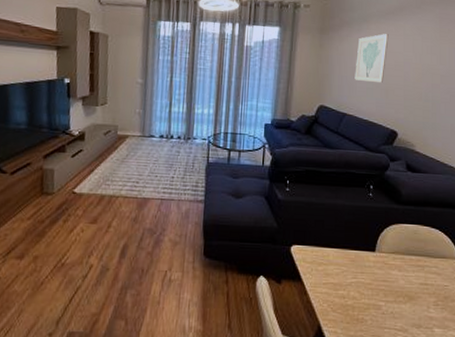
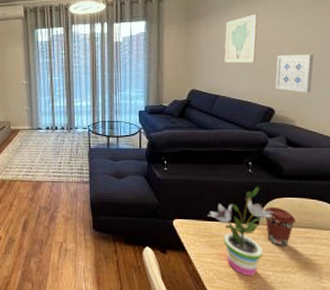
potted plant: none [326,212,391,307] -> present [208,187,275,276]
coffee cup: none [381,233,409,276] -> present [264,206,296,248]
wall art: none [400,77,436,118] -> present [275,54,314,93]

